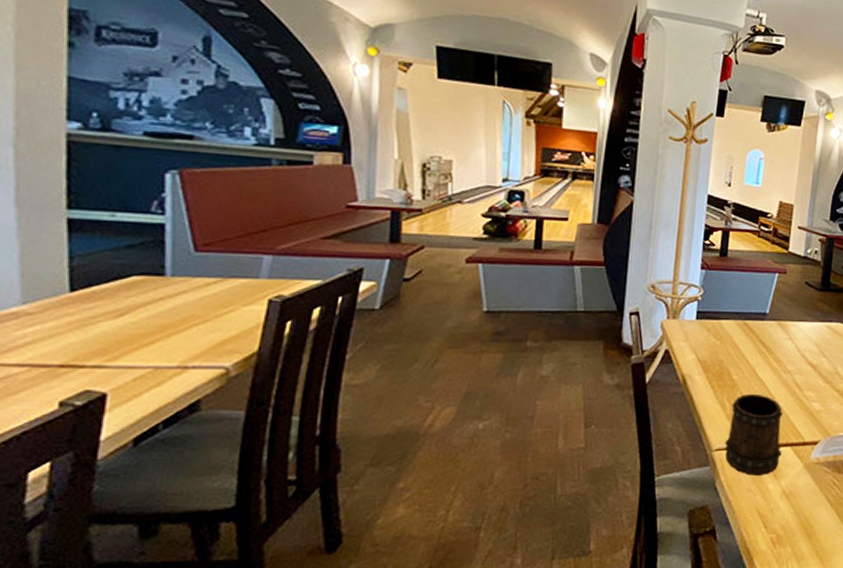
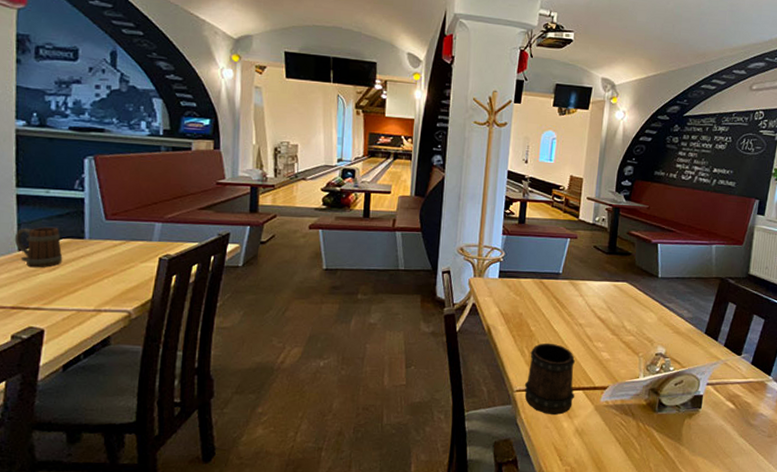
beer mug: none [64,260,134,314] -> present [14,226,63,268]

